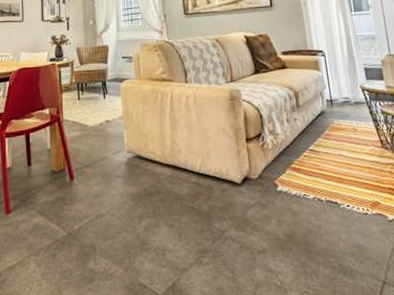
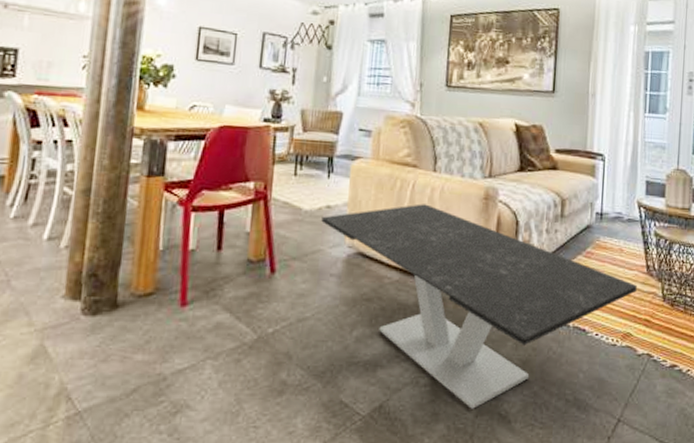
coffee table: none [103,110,376,282] -> present [321,204,637,409]

